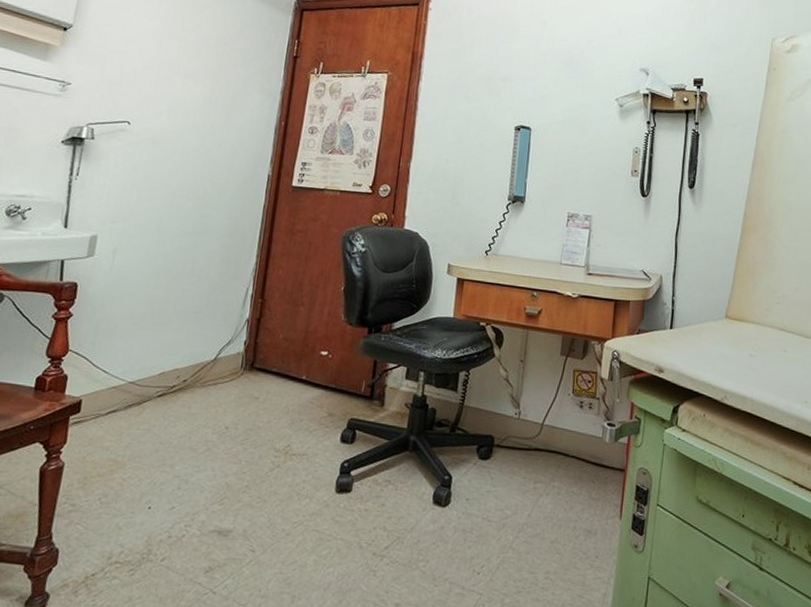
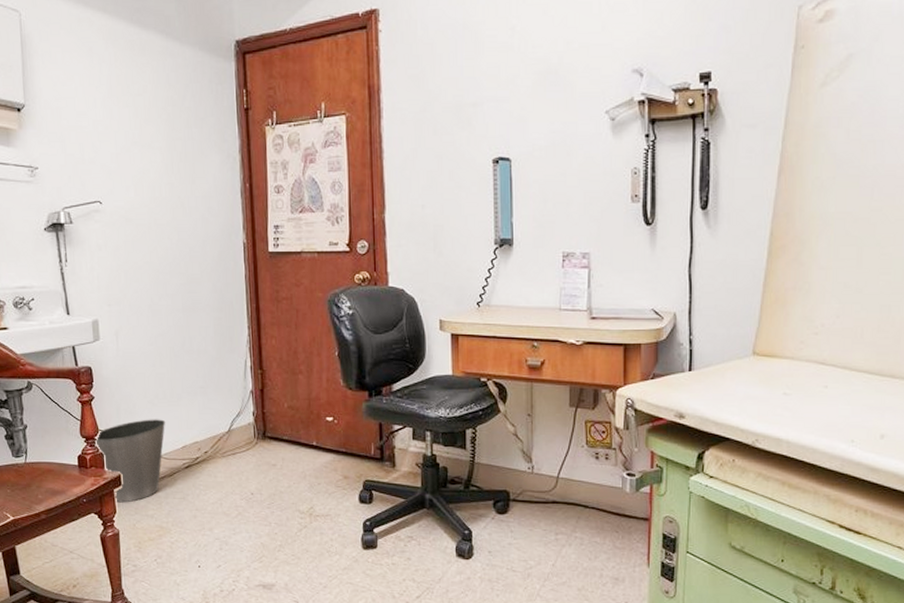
waste basket: none [59,341,148,432] -> present [94,419,166,503]

